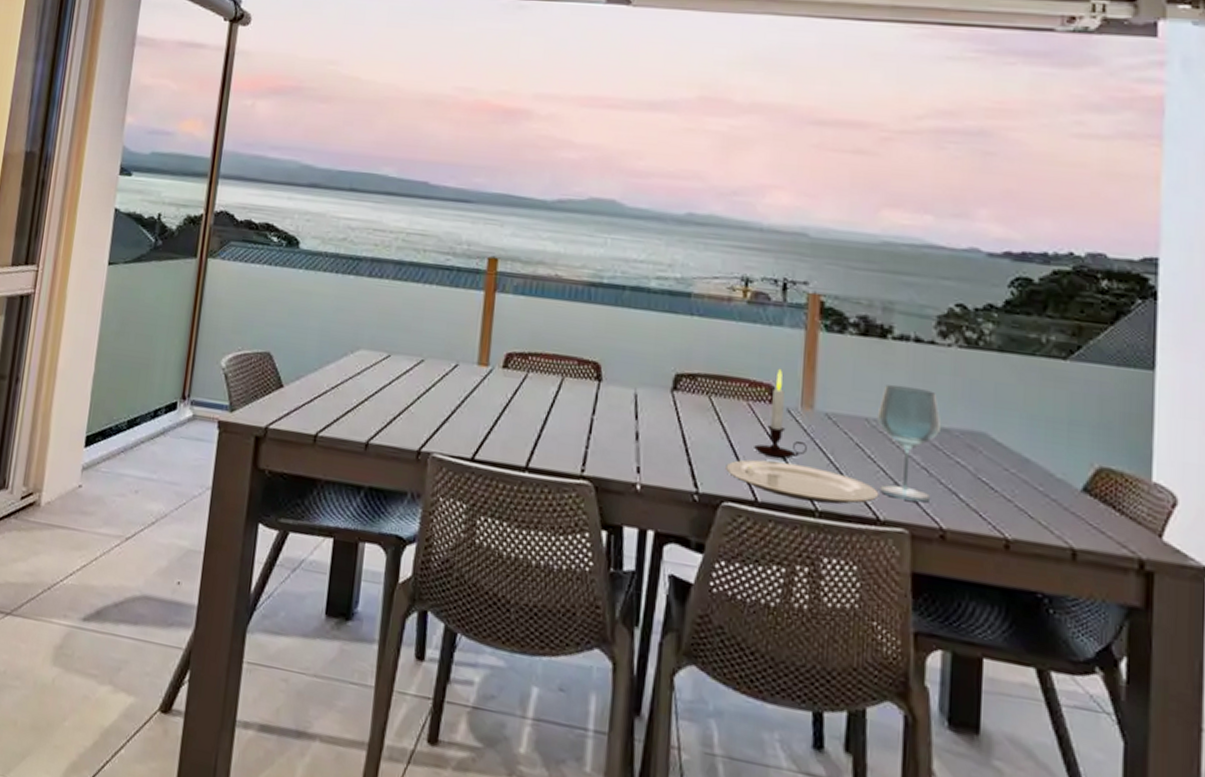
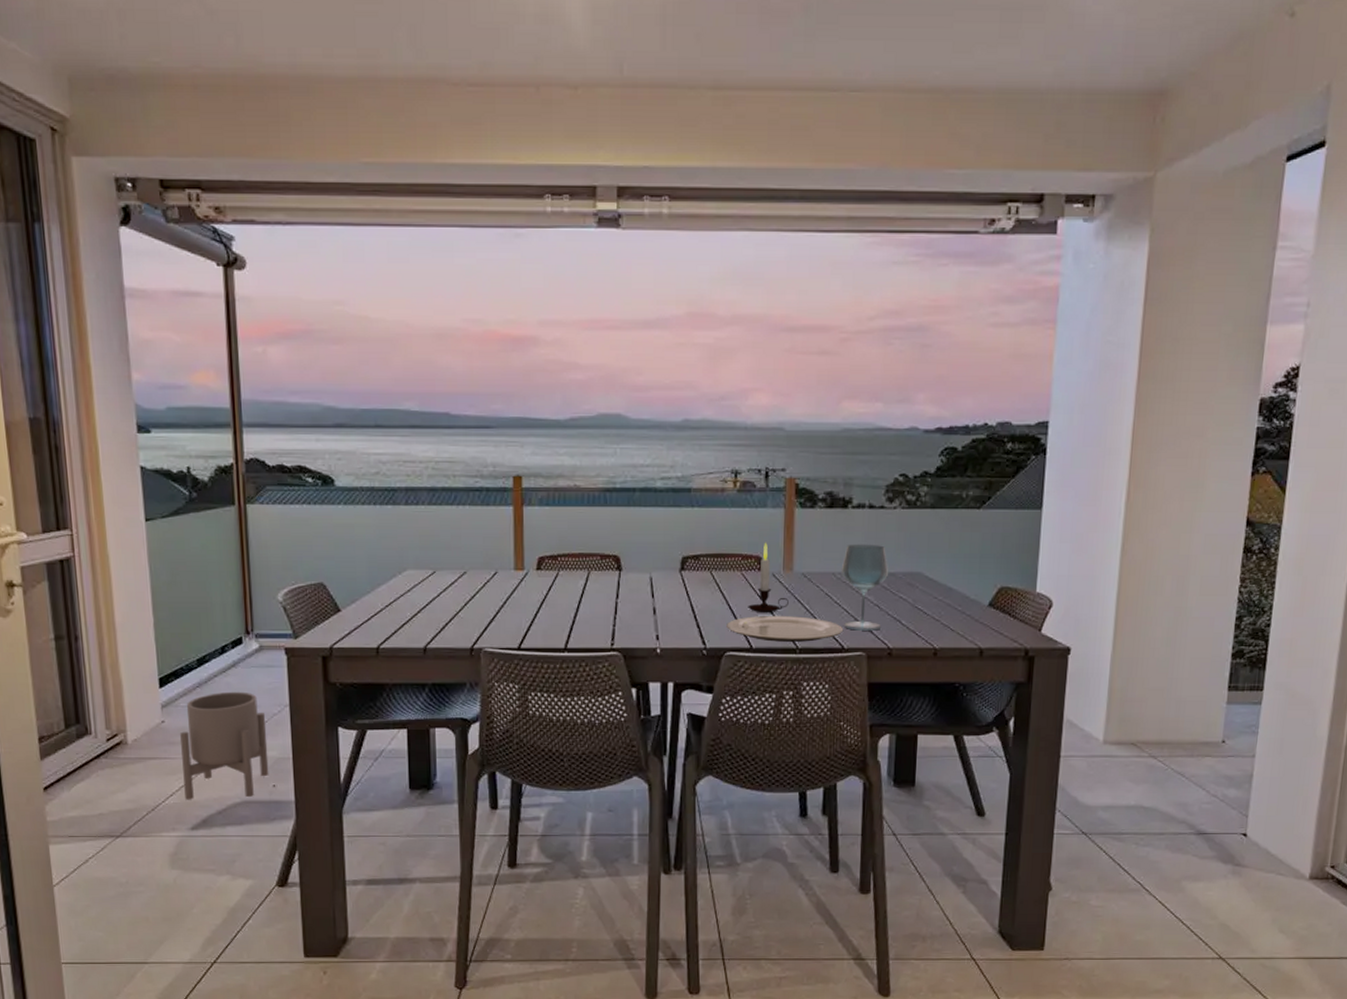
planter: none [84,461,185,593] -> present [180,691,269,800]

